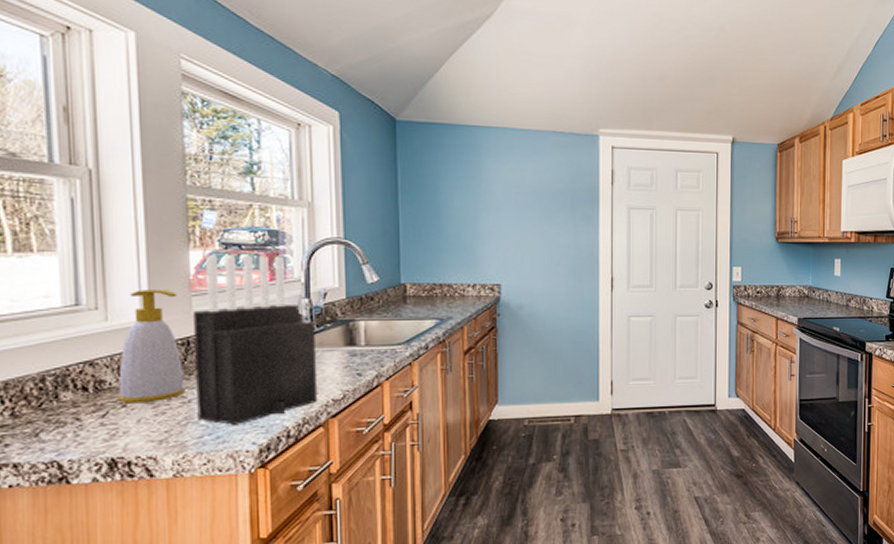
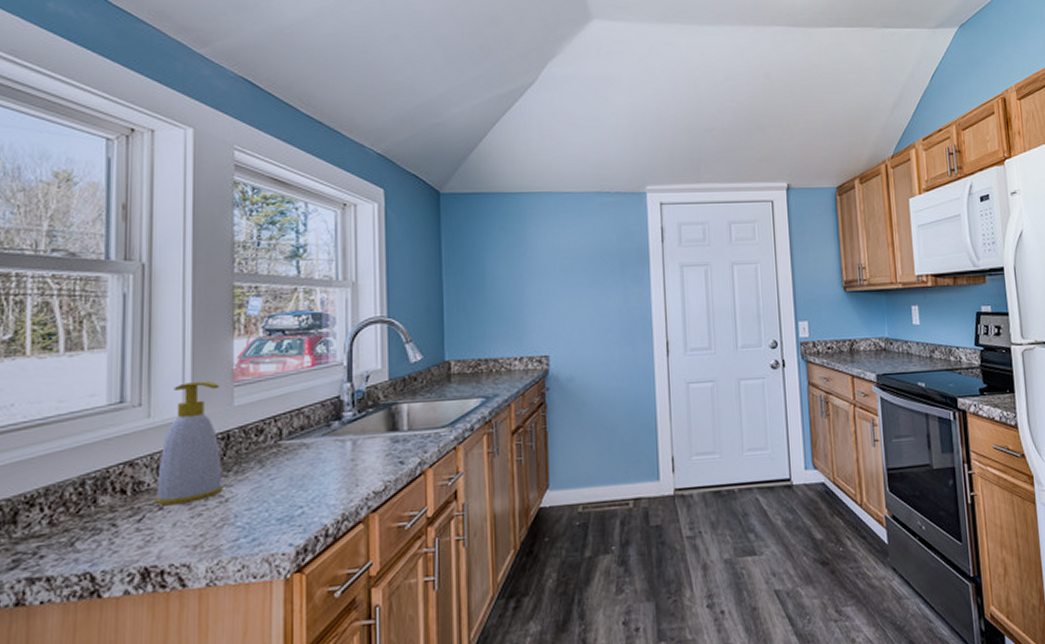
knife block: present [193,255,318,425] -> none [234,339,358,525]

